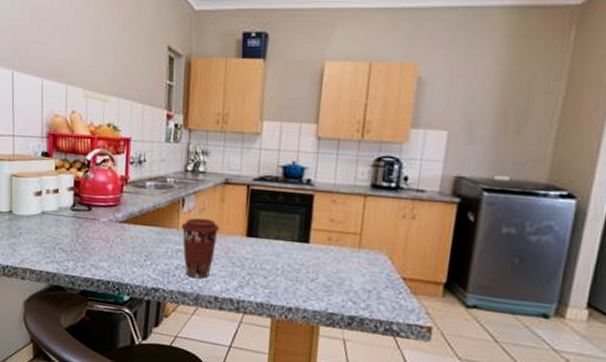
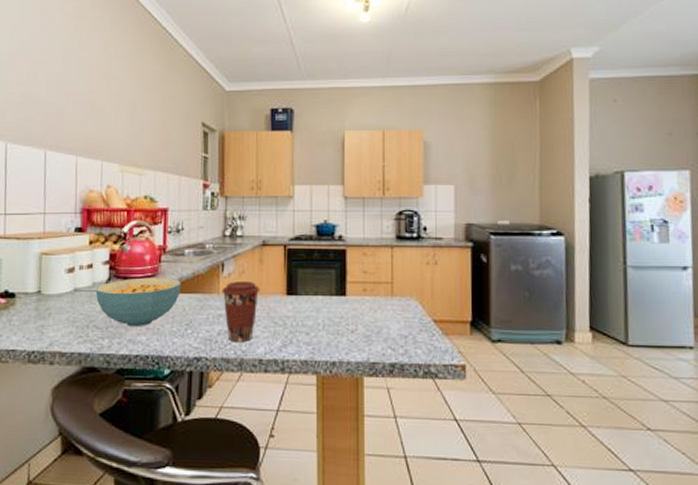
cereal bowl: none [61,206,142,254] -> present [95,277,181,328]

